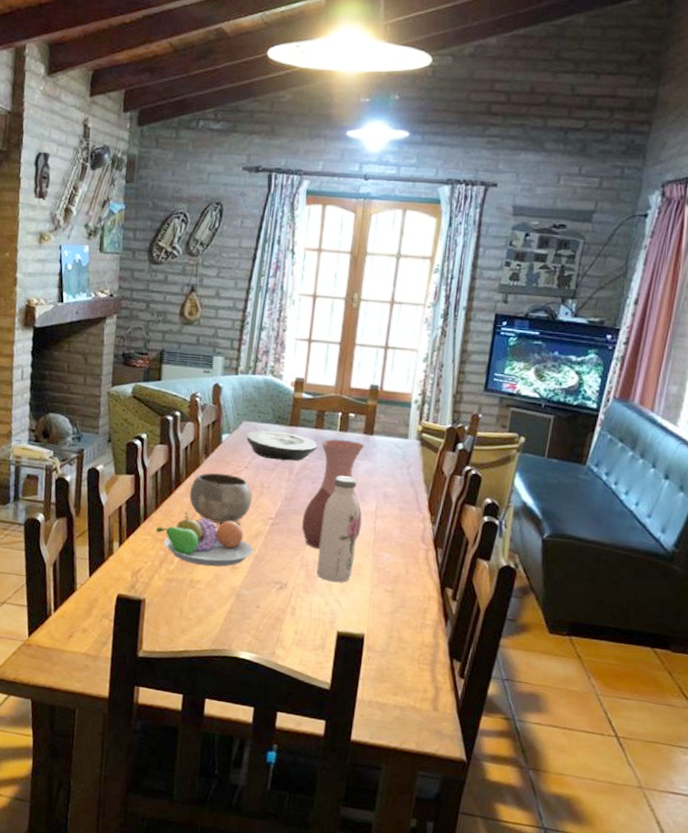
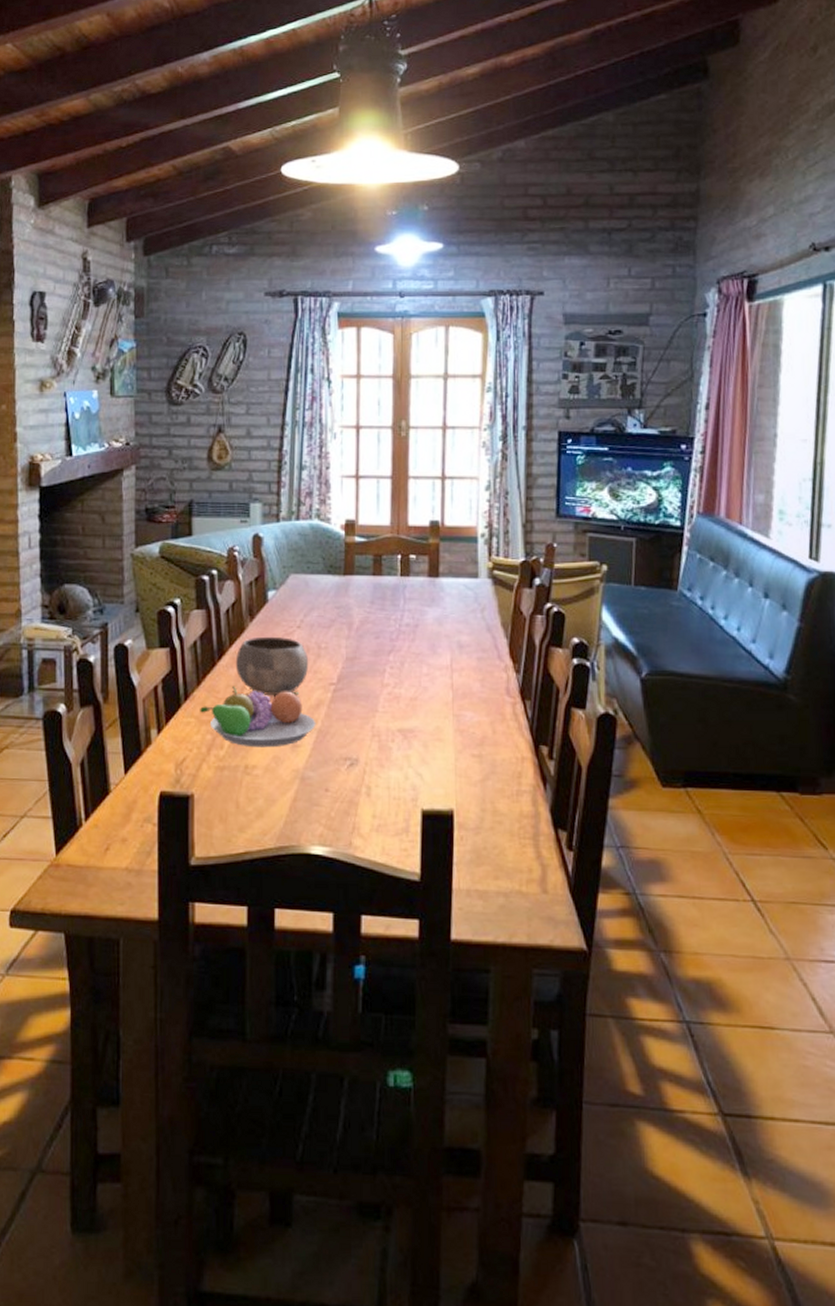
plate: present [246,430,318,461] -> none [295,583,378,615]
vase: present [301,439,365,549] -> none [368,586,437,714]
water bottle: present [316,476,360,582] -> none [390,627,433,751]

